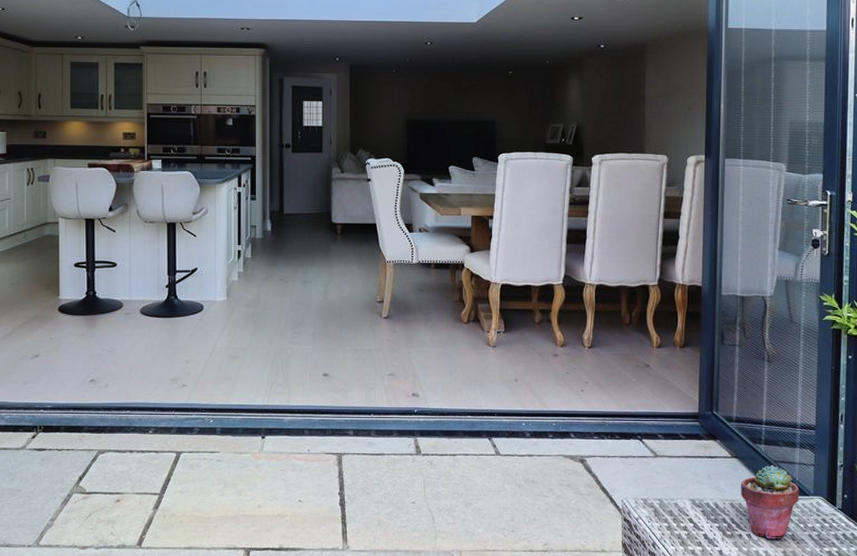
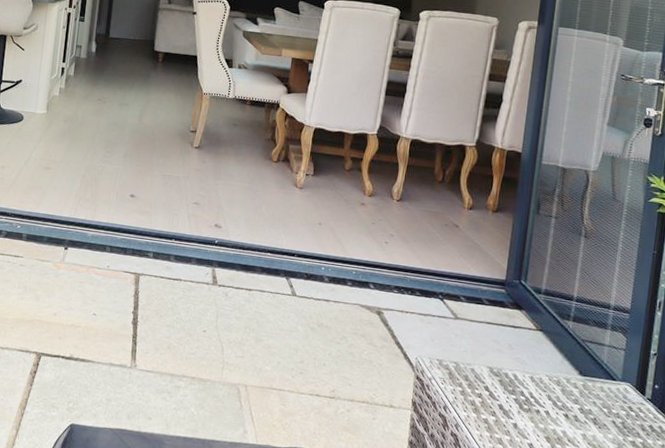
potted succulent: present [740,464,799,539] -> none [542,343,607,421]

